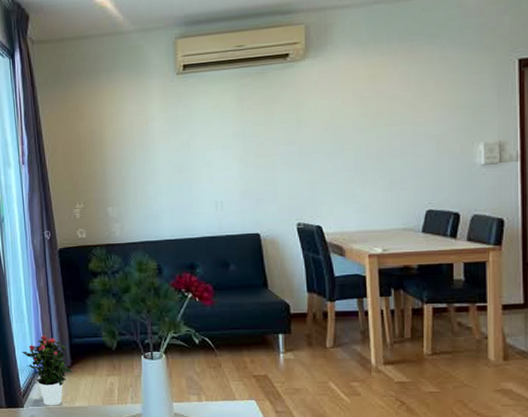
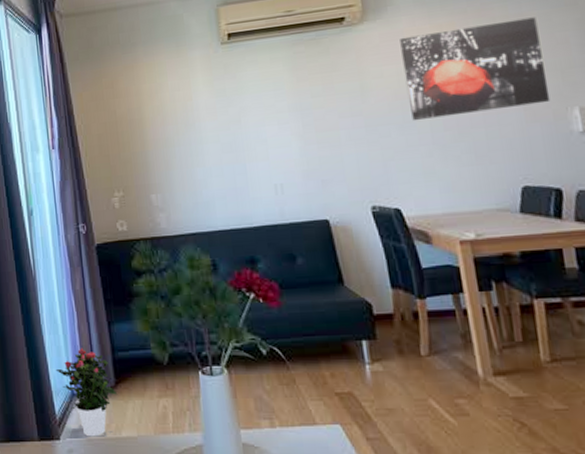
wall art: none [336,60,460,150] -> present [400,17,551,121]

